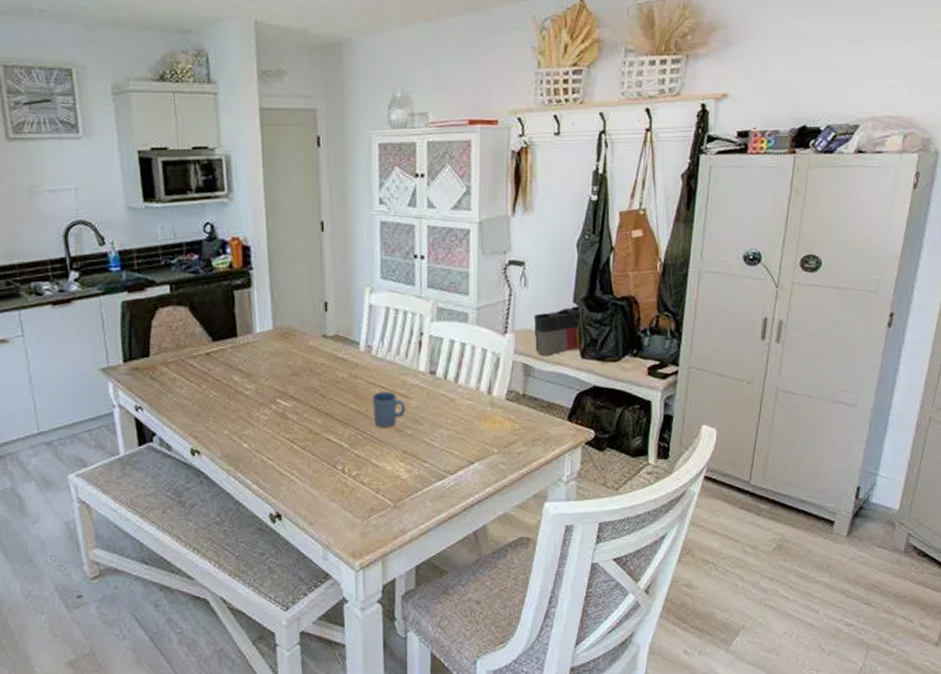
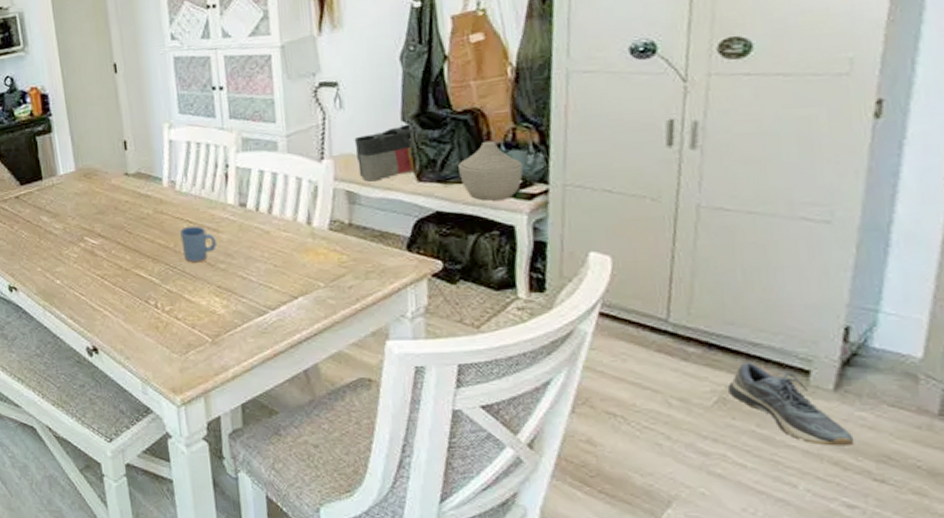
woven basket: none [614,325,661,378] -> present [458,140,523,201]
athletic shoe: none [783,515,856,580] -> present [727,361,855,446]

